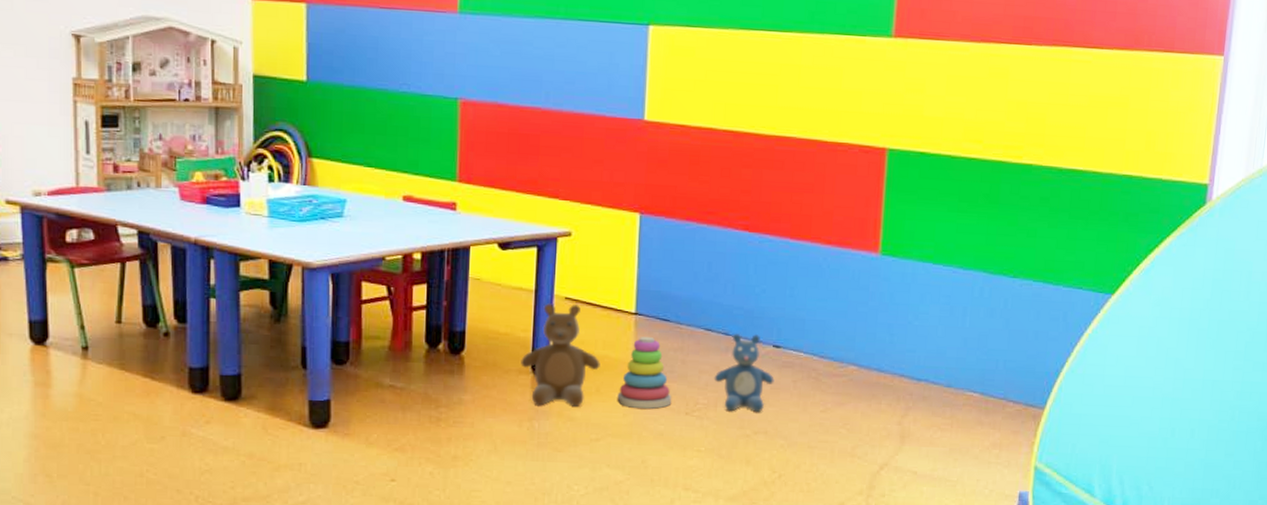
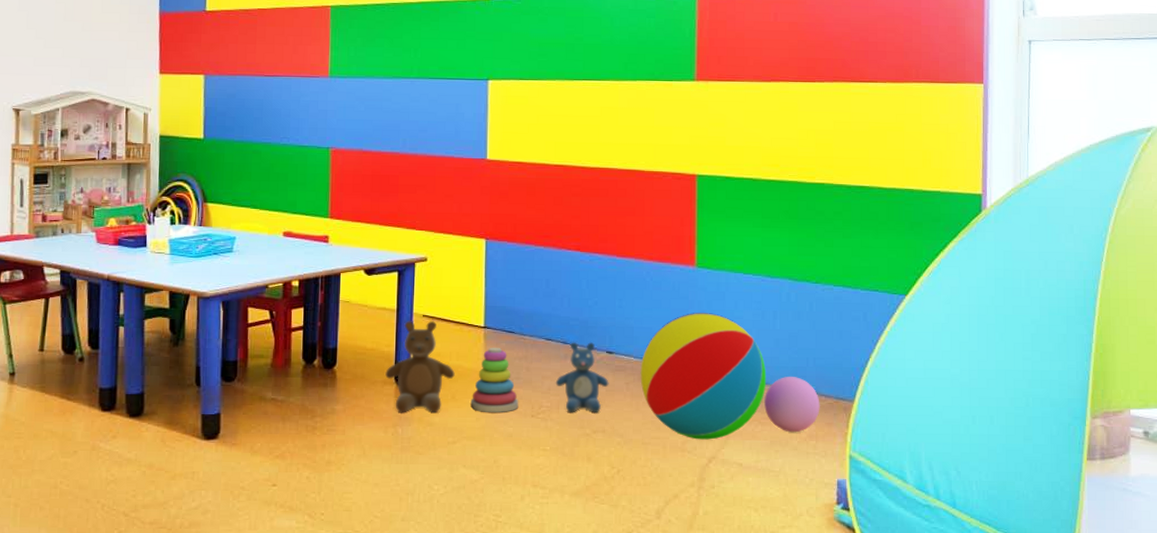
beach ball: none [809,305,951,445] -> present [640,313,767,440]
ball: none [945,379,1008,440] -> present [764,377,820,433]

